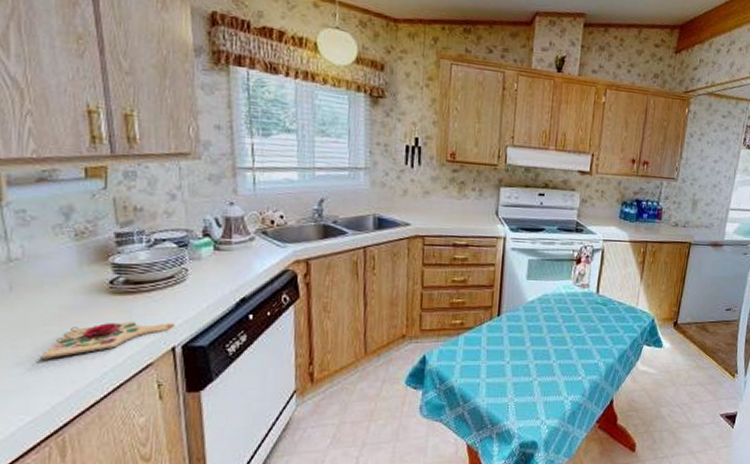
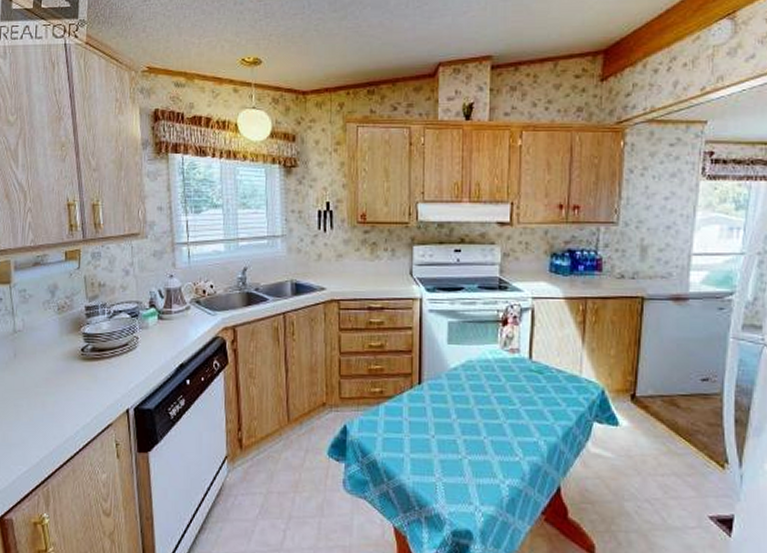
cutting board: present [43,320,175,358] -> none [35,384,129,417]

